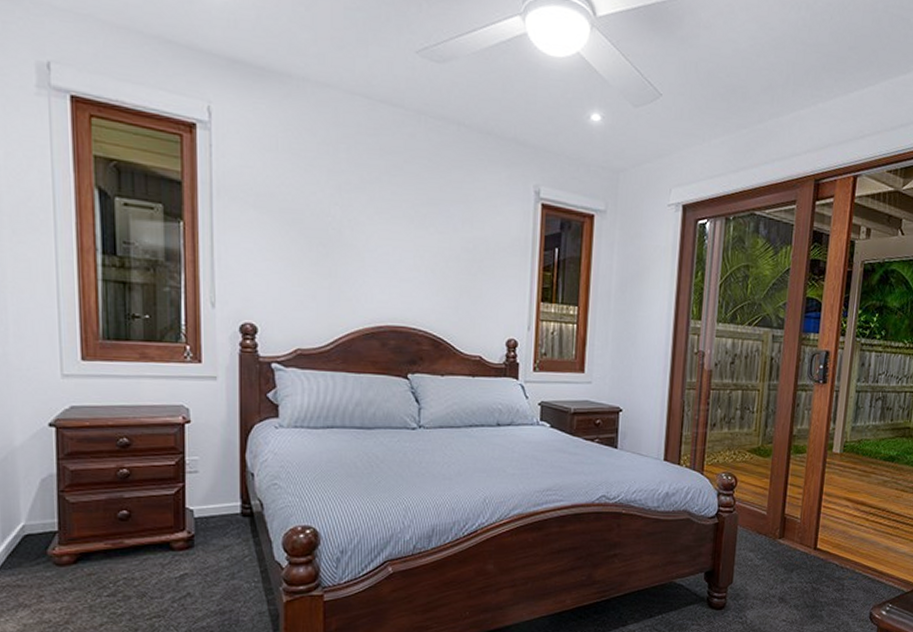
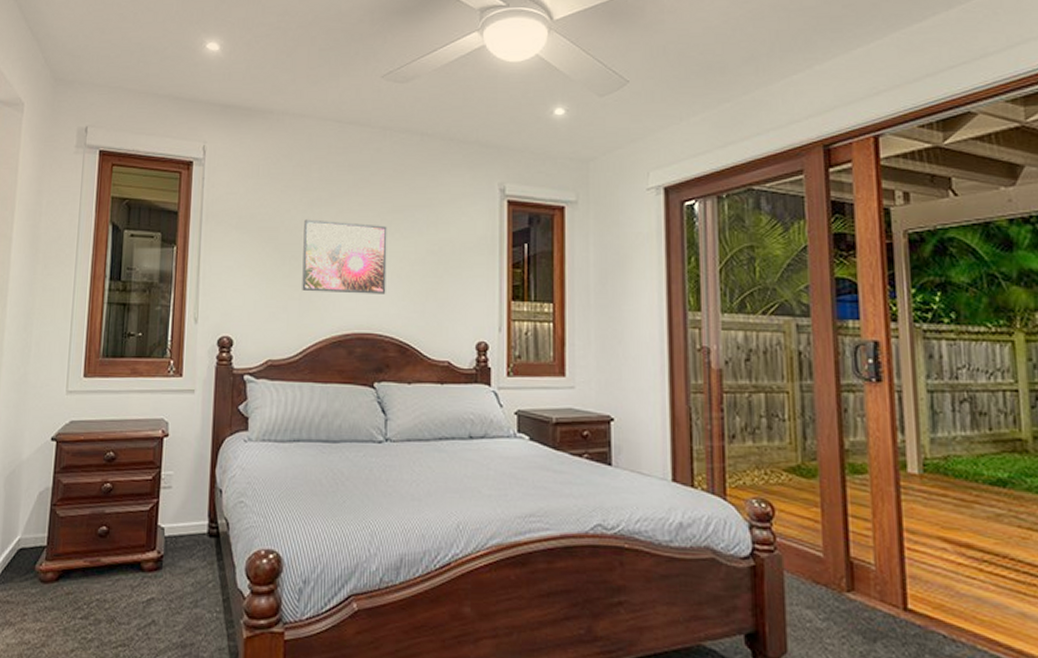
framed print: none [331,204,422,289] -> present [302,219,387,294]

